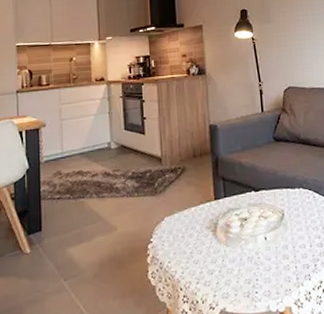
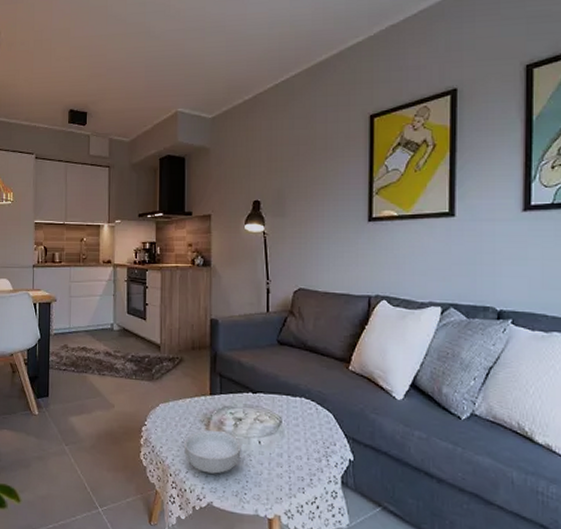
cereal bowl: none [193,234,249,280] -> present [184,430,241,474]

